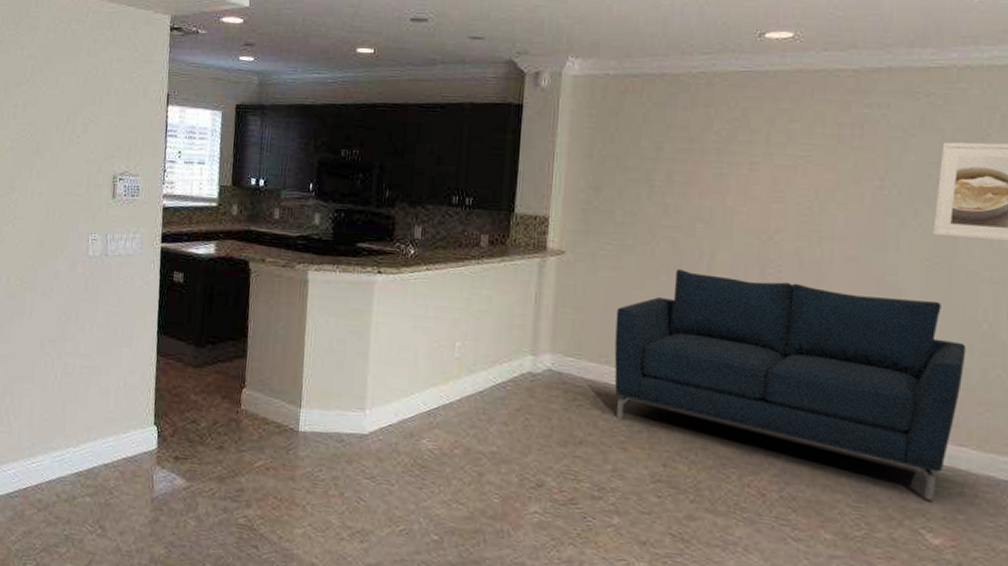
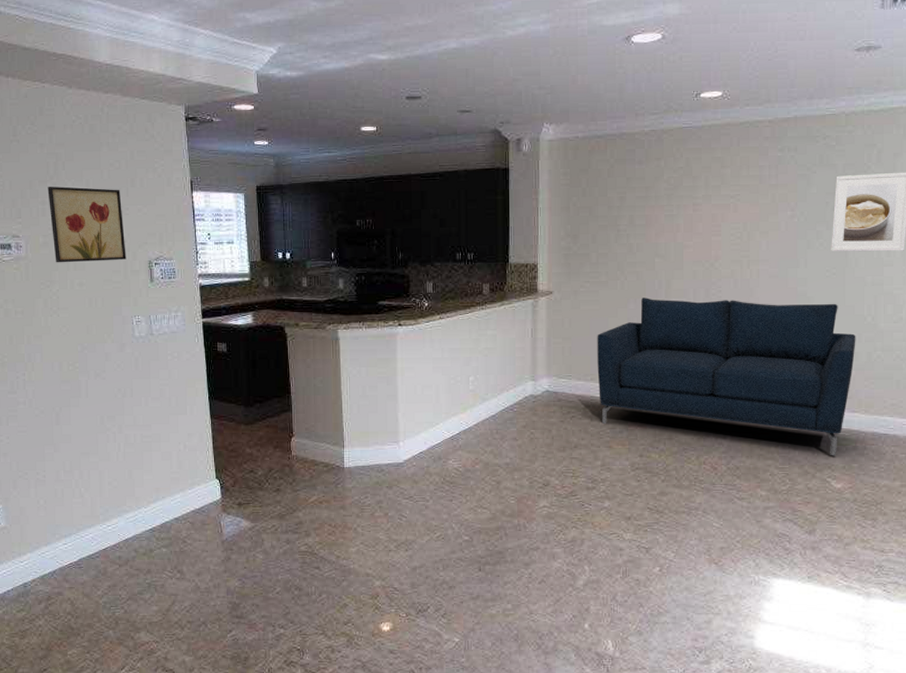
wall art: none [19,90,94,172] -> present [47,186,126,263]

